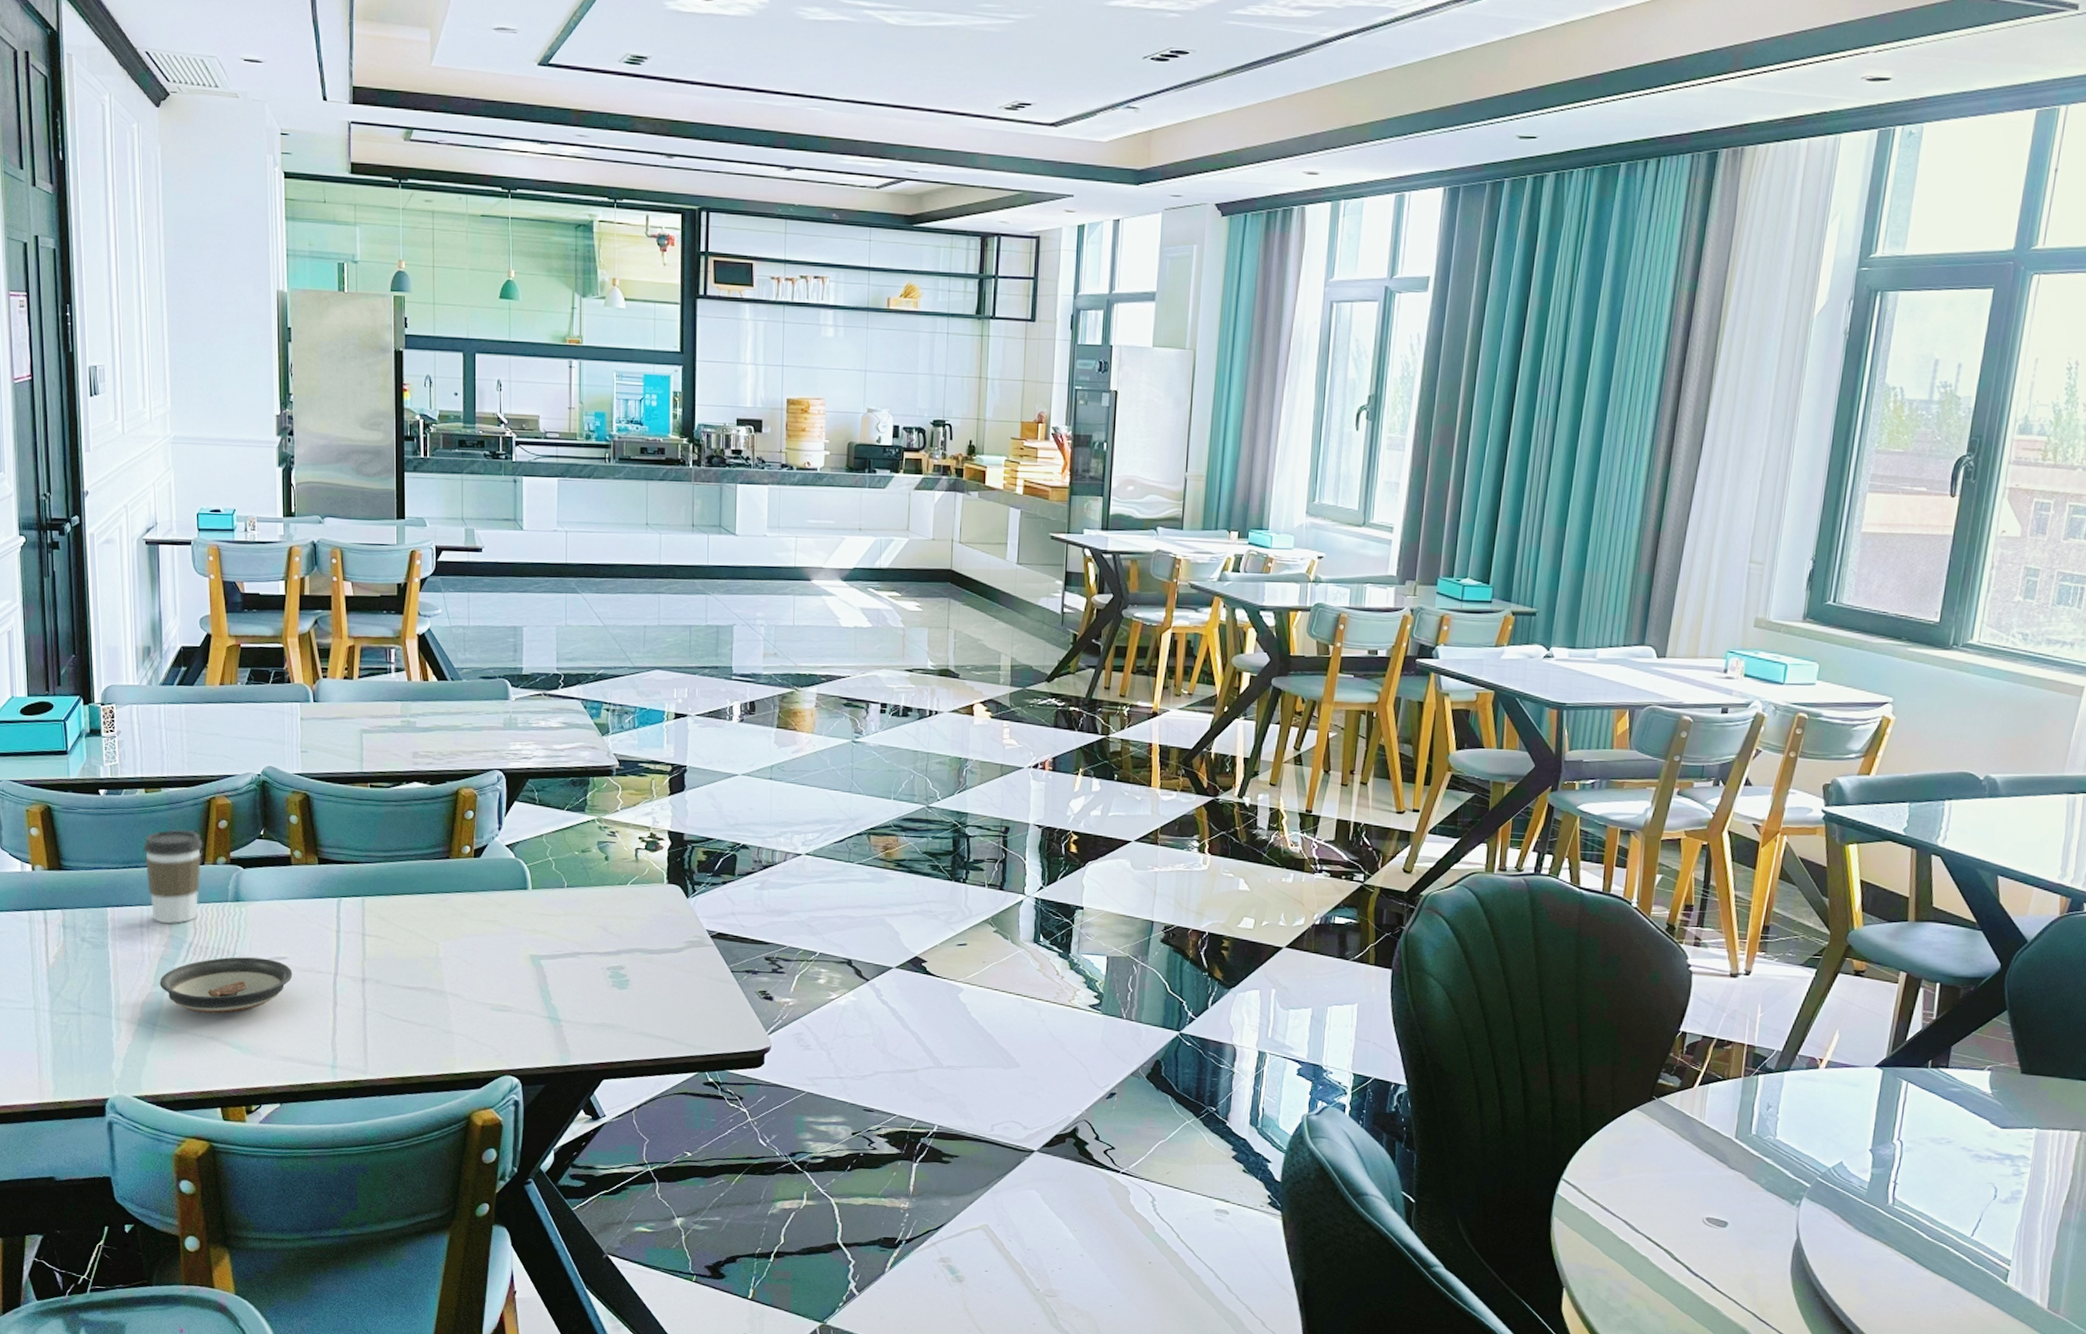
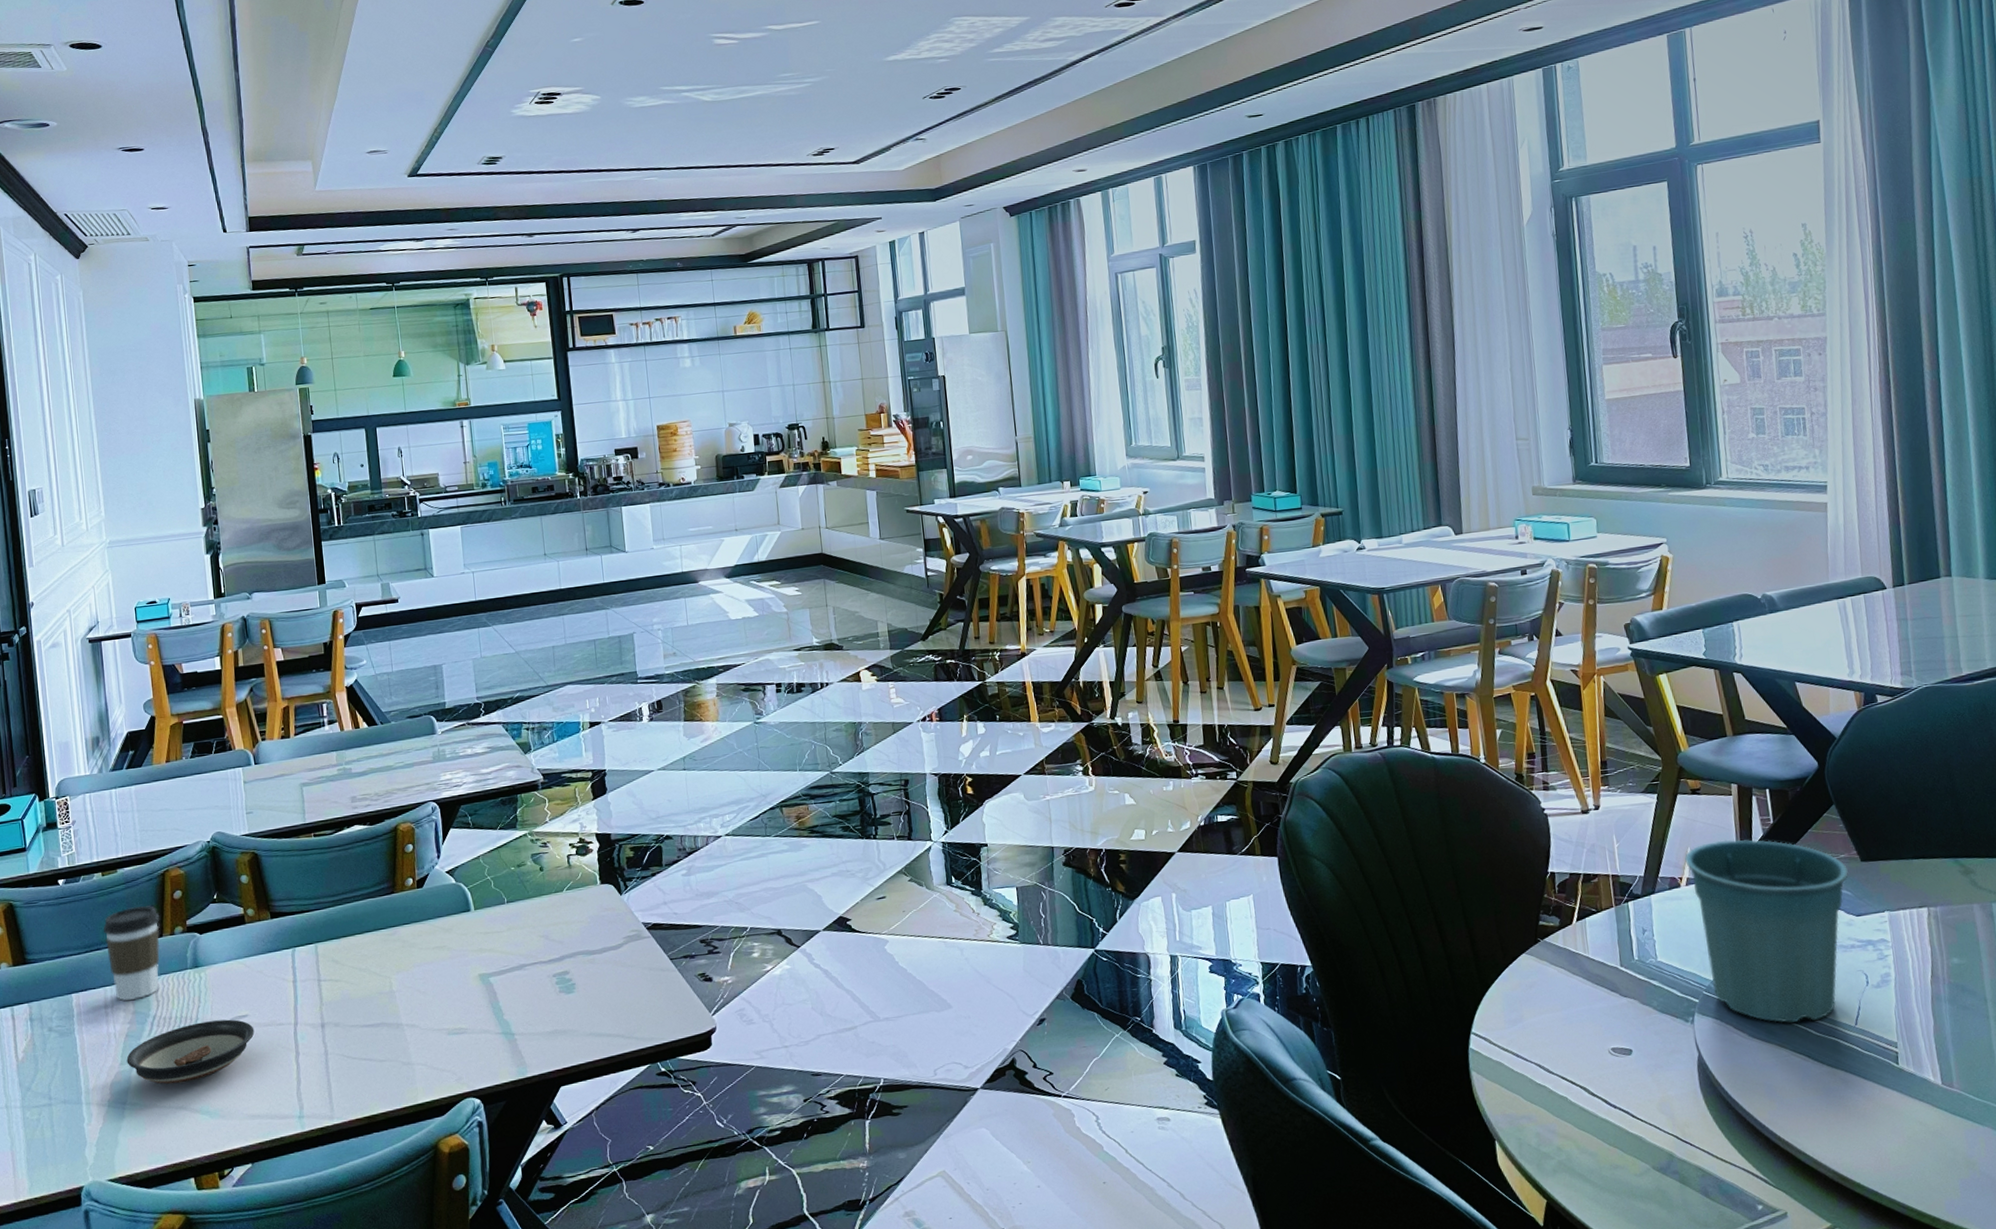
flower pot: none [1828,1028,2004,1225] -> present [1685,839,1848,1023]

